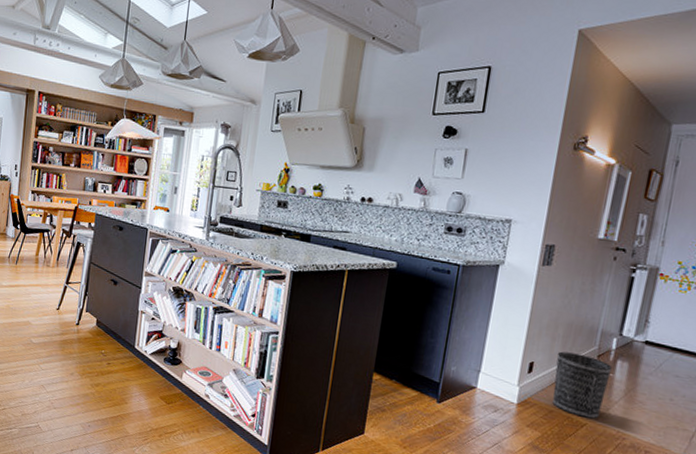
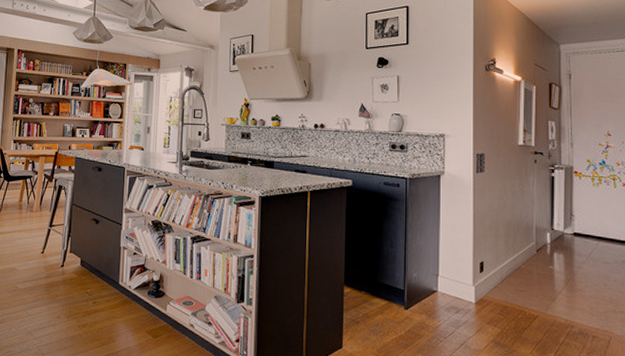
wastebasket: present [552,351,612,419] -> none [503,249,550,310]

